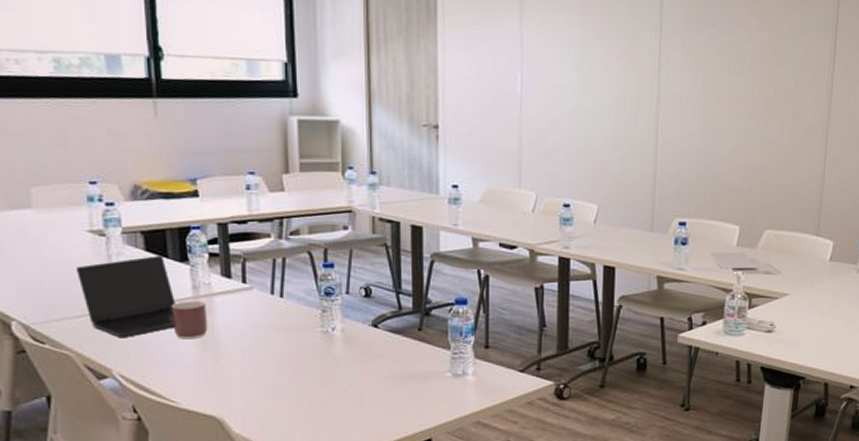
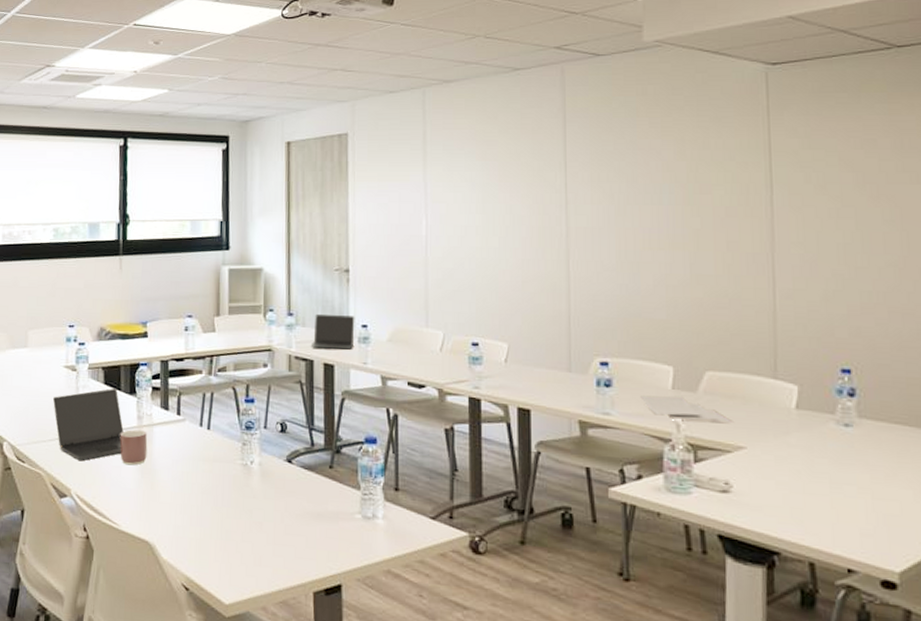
laptop: none [396,173,445,211] -> present [310,315,355,350]

